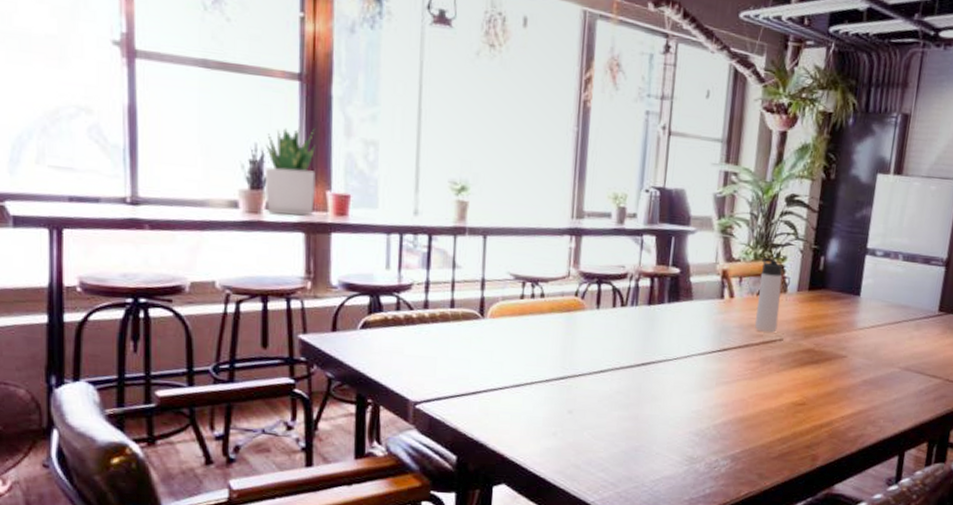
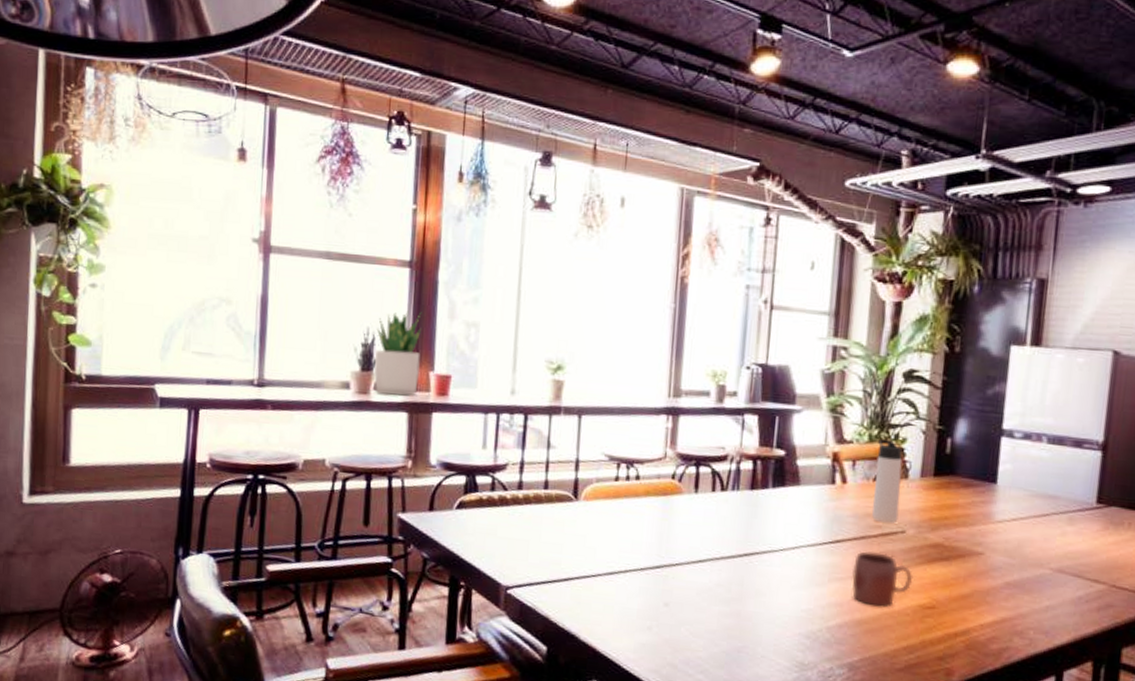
mug: none [735,357,789,406] -> present [851,551,914,608]

